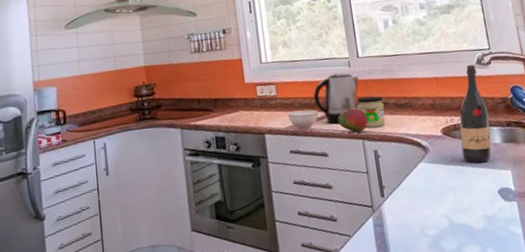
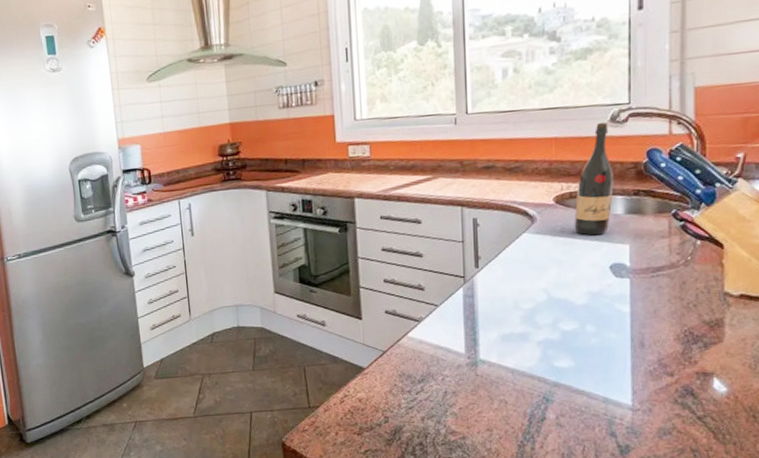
bowl: present [288,109,319,132] -> none [381,172,415,197]
kettle: present [313,73,360,124] -> none [411,131,464,189]
fruit: present [338,108,369,133] -> none [437,172,470,199]
jar: present [357,96,386,128] -> none [459,158,491,193]

